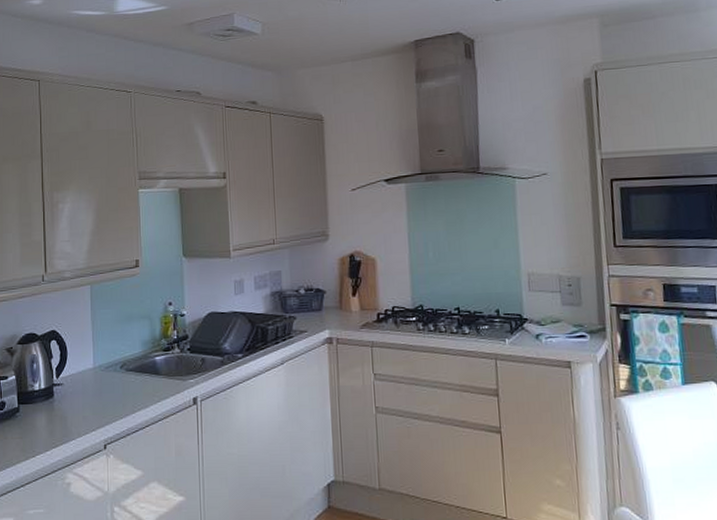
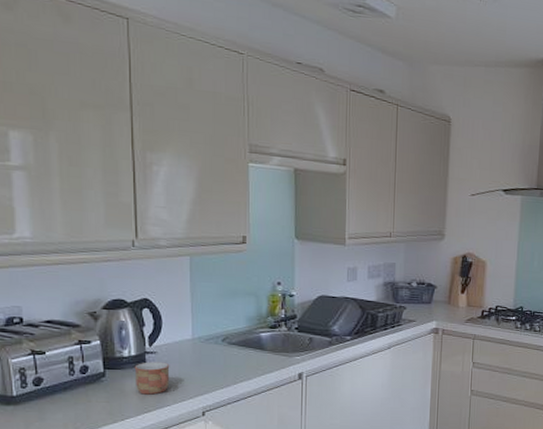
mug: none [44,394,75,429] -> present [134,362,170,395]

